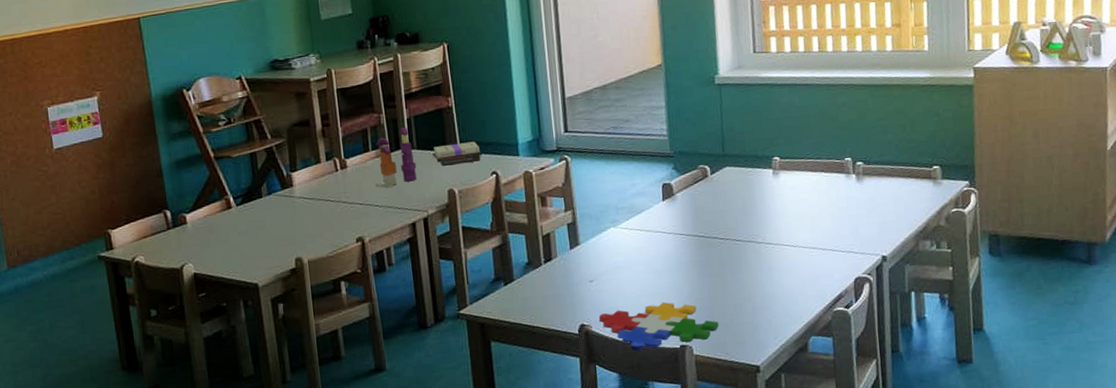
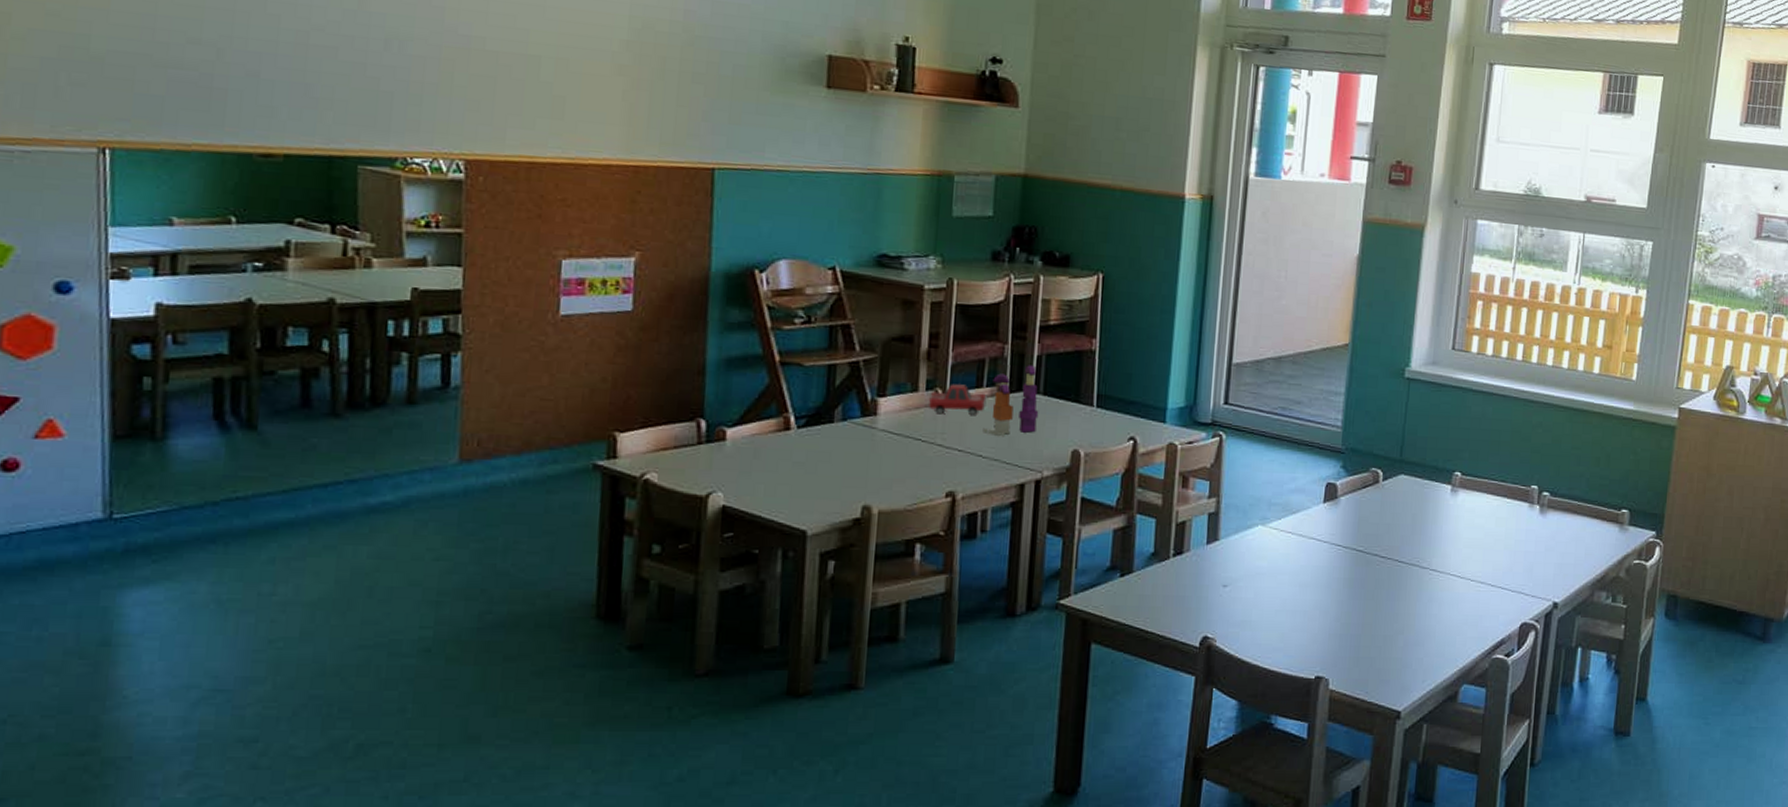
toy car: none [330,151,375,178] -> present [929,384,988,415]
books: present [431,141,483,166] -> none [1059,395,1122,422]
puzzle: present [599,301,719,351] -> none [1227,621,1364,677]

